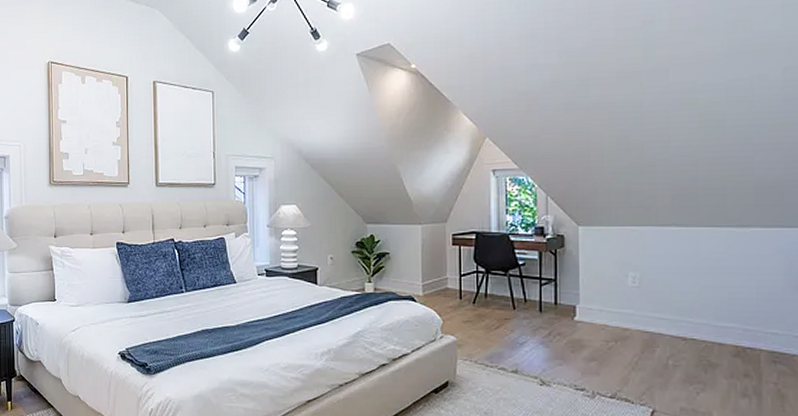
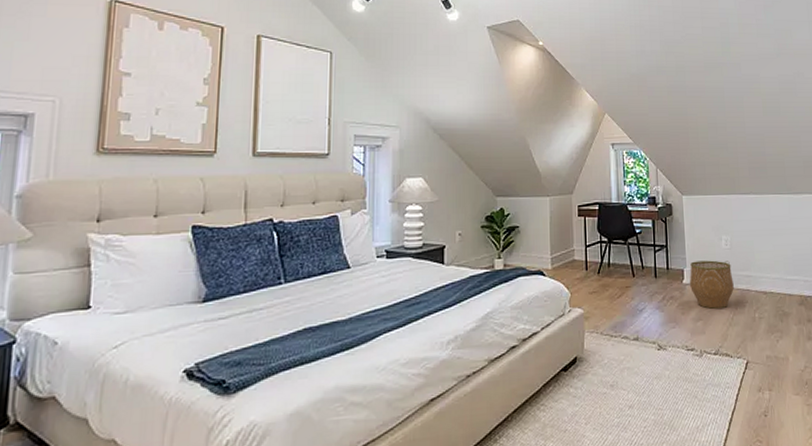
basket: none [582,298,641,352] -> present [689,260,734,310]

